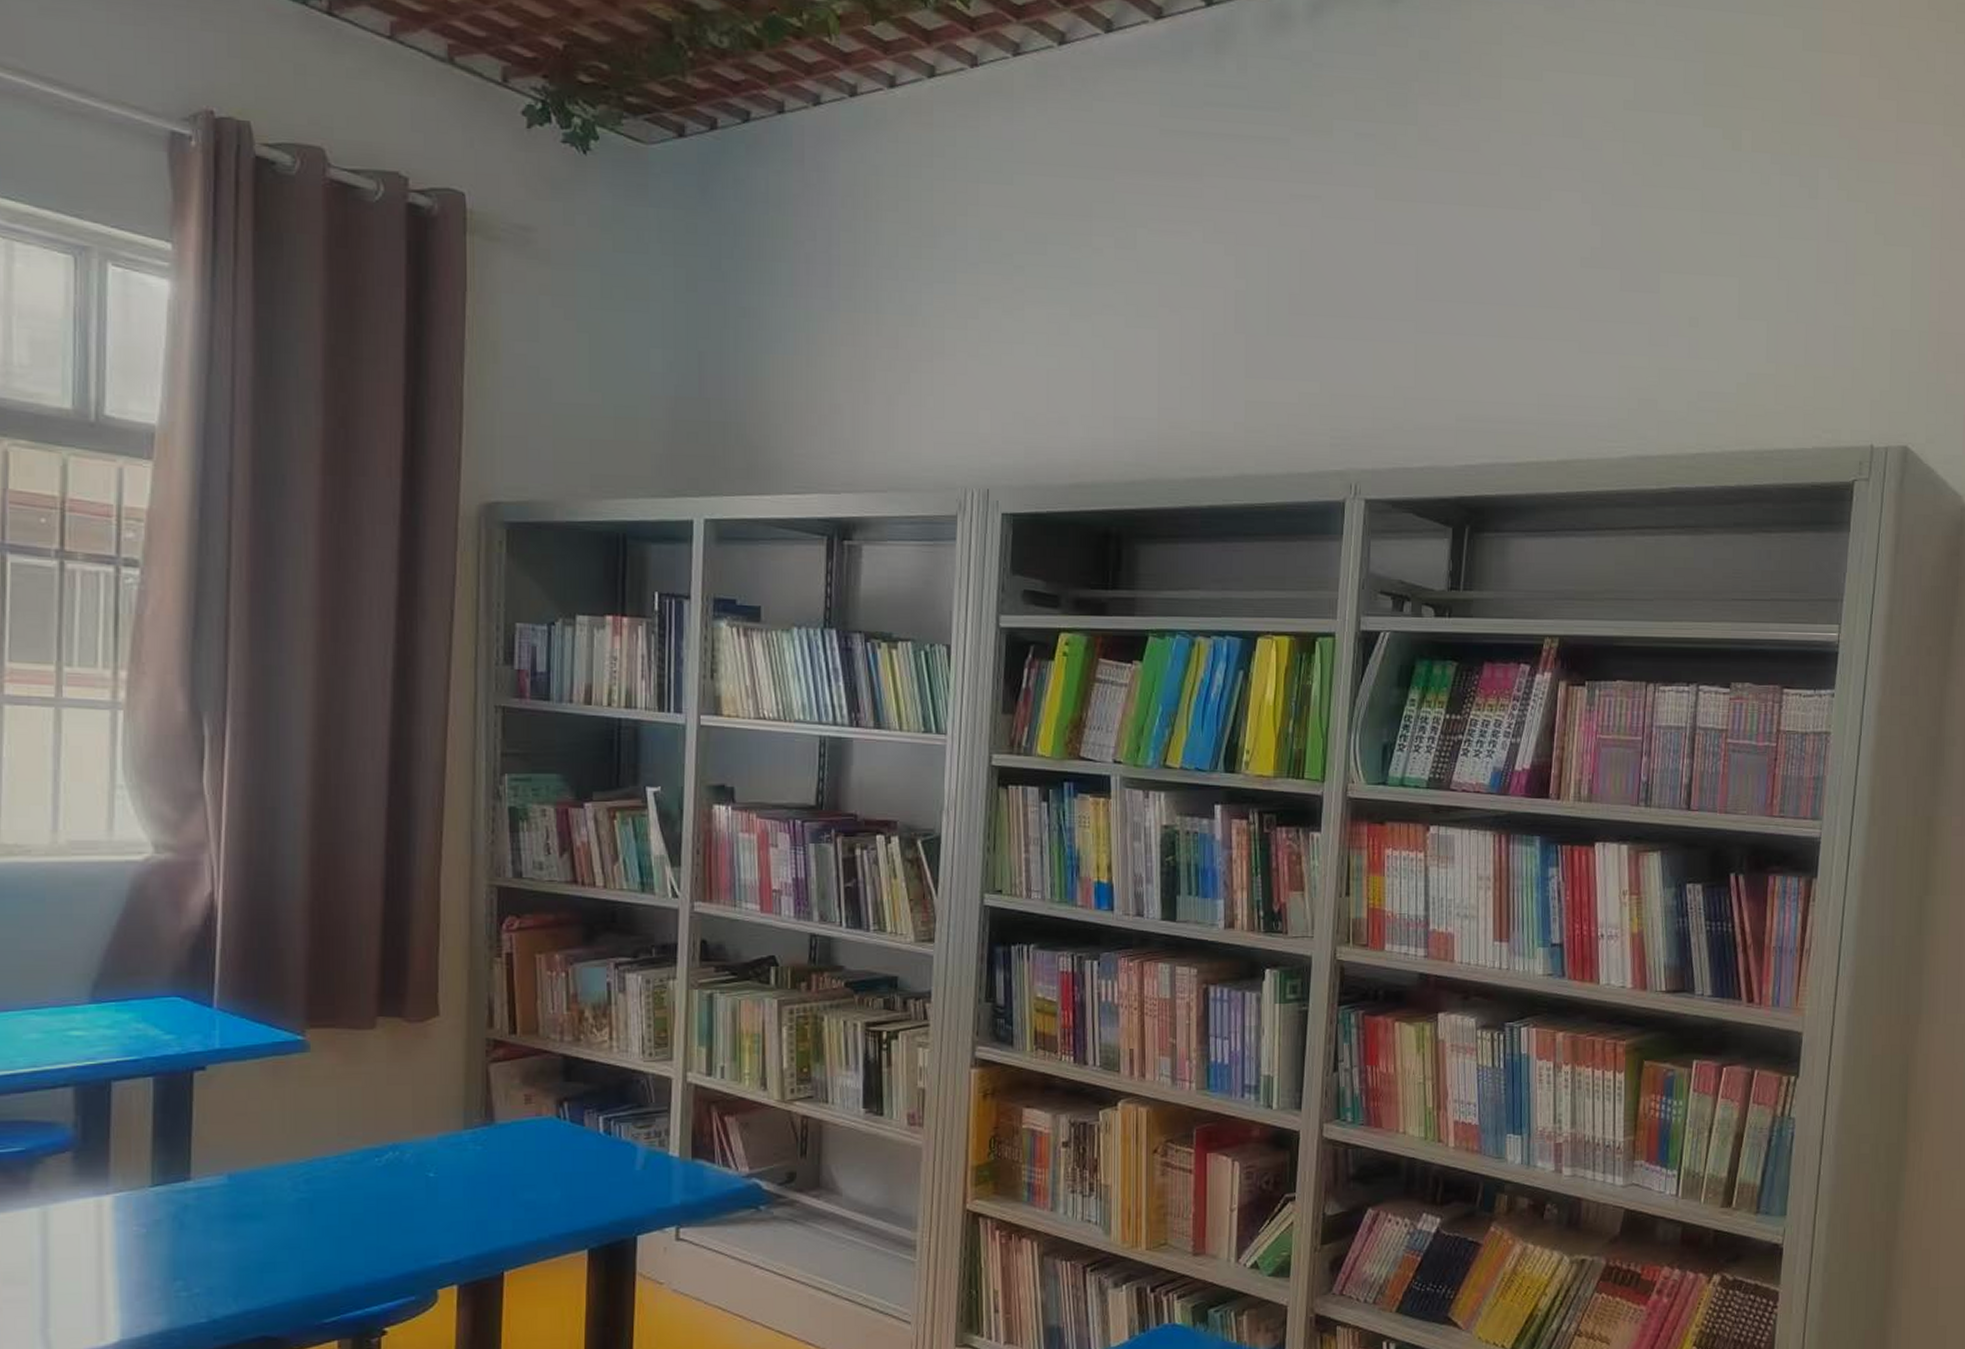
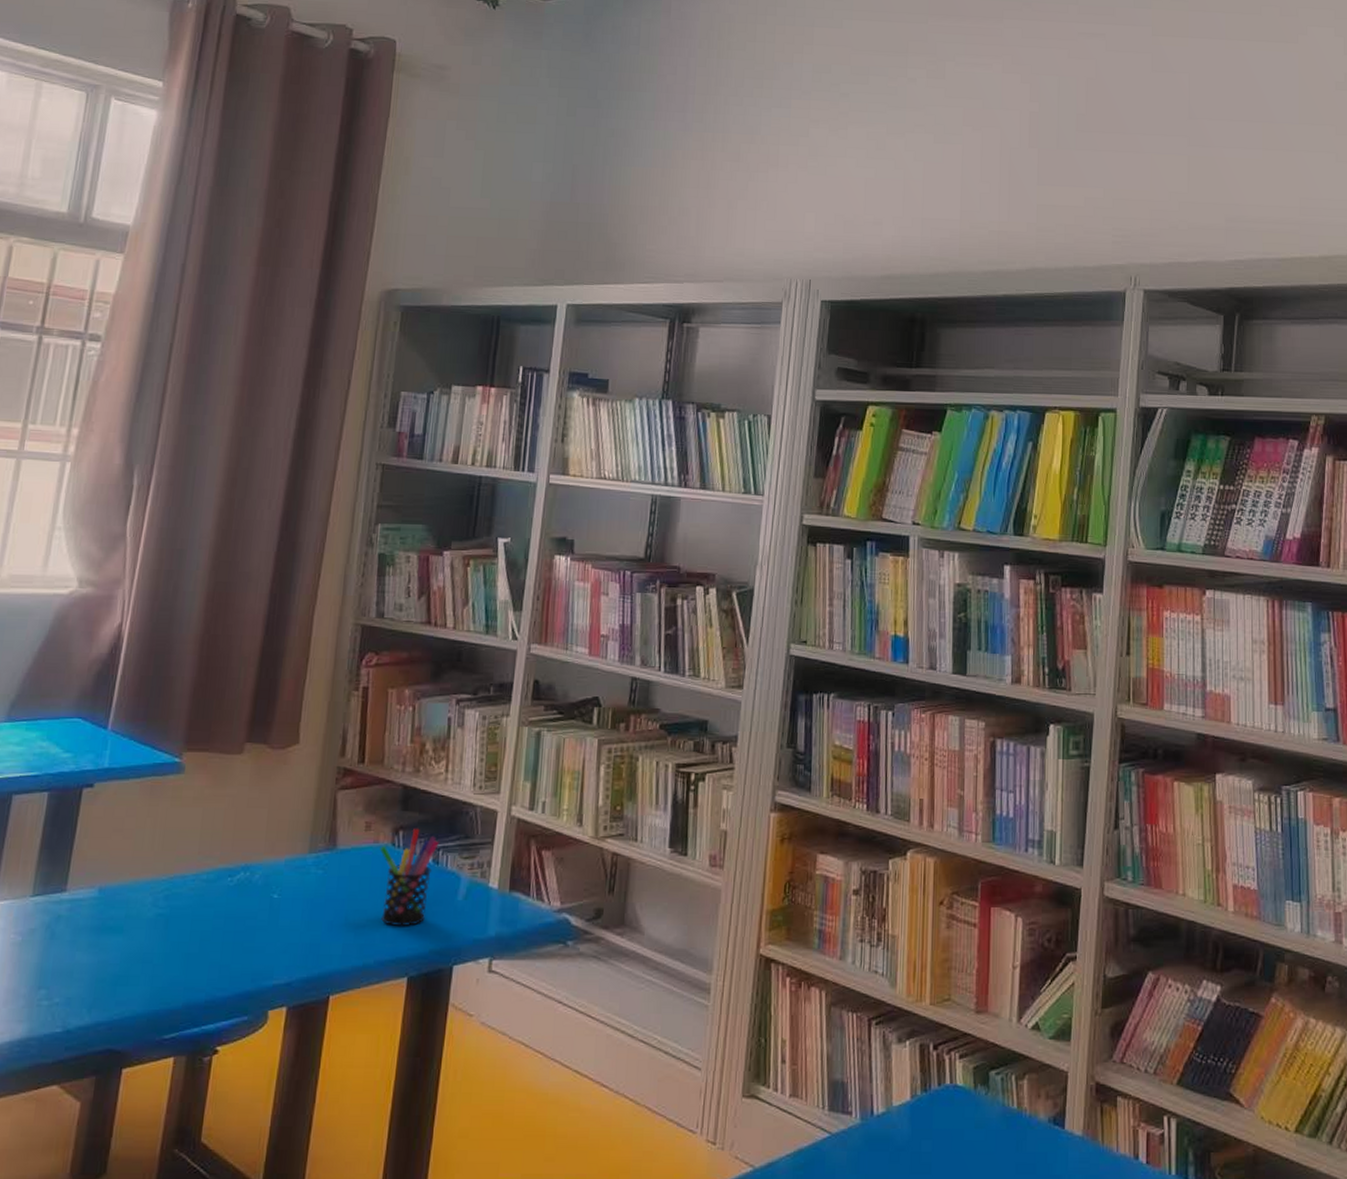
pen holder: none [543,1100,609,1200] -> present [379,829,439,927]

